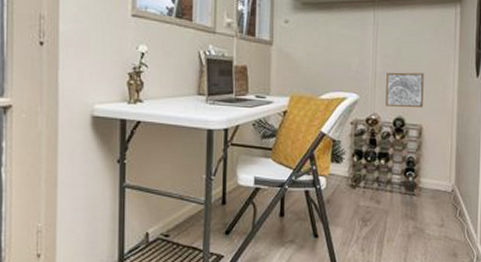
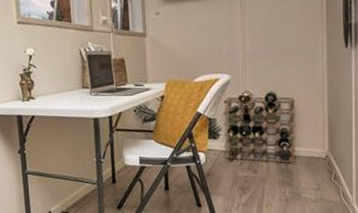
wall art: present [385,72,424,108] -> none [256,49,293,83]

